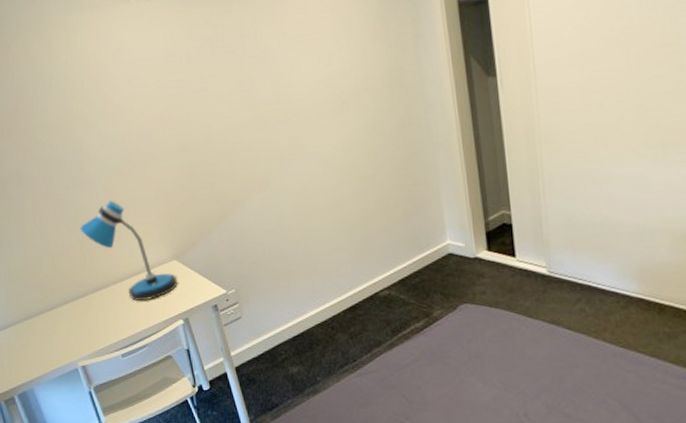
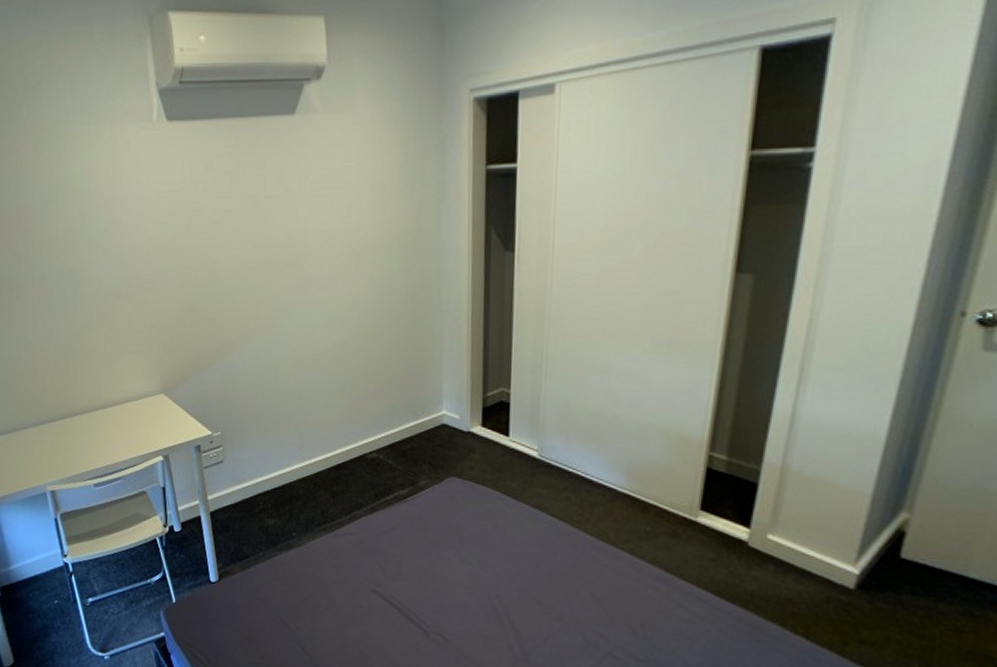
desk lamp: present [80,200,178,301] -> none [68,323,163,431]

